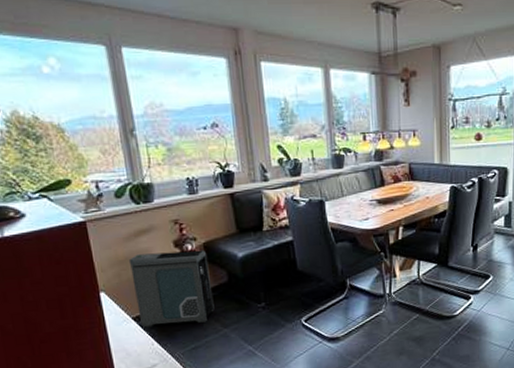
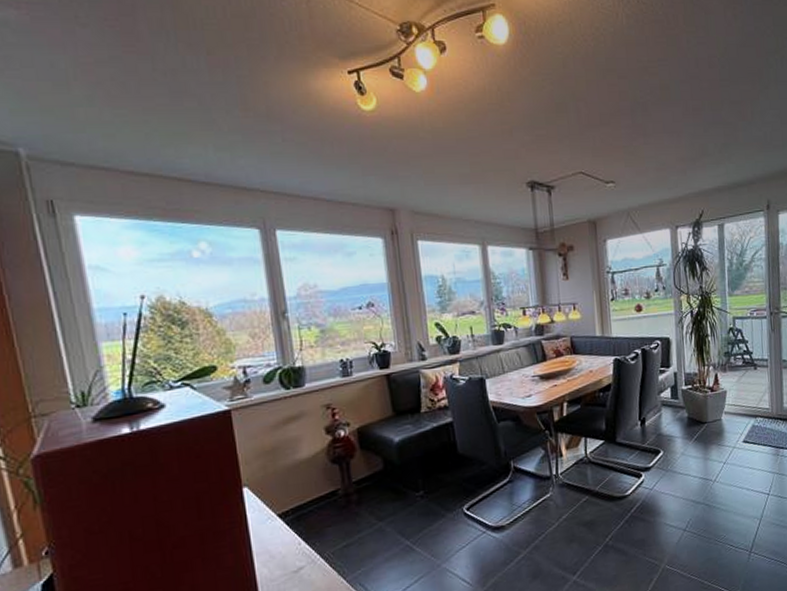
air purifier: present [128,250,215,328] -> none [275,435,369,525]

